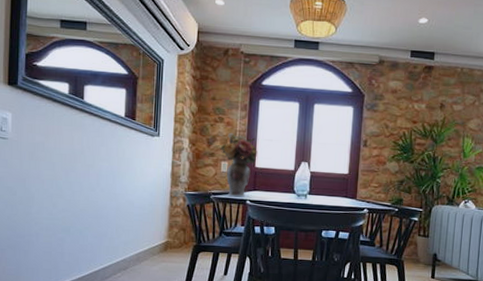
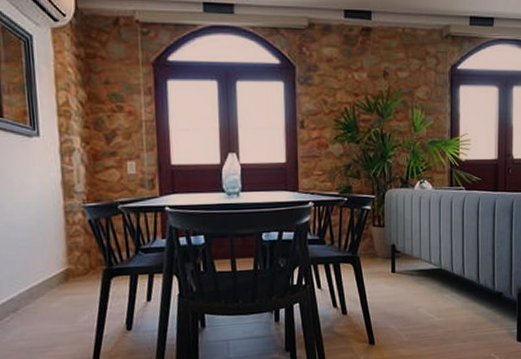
flower arrangement: present [219,132,257,197] -> none [121,124,172,203]

